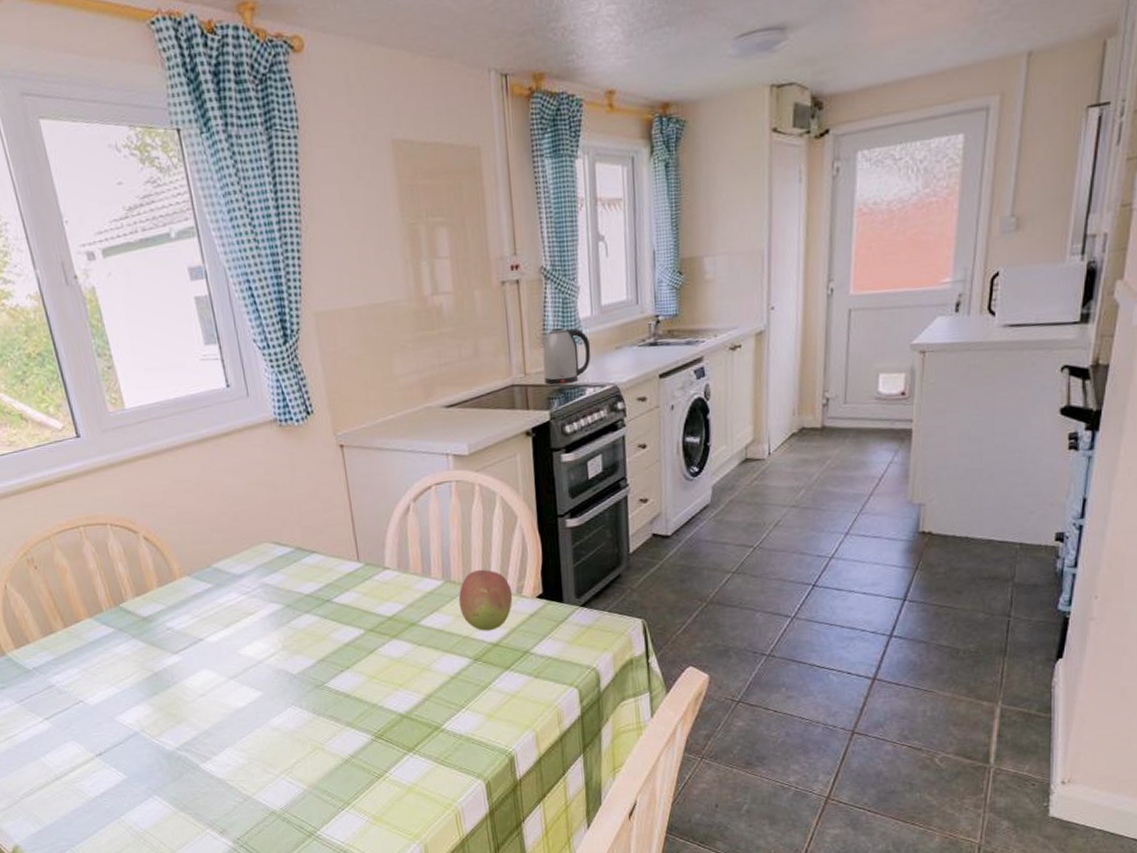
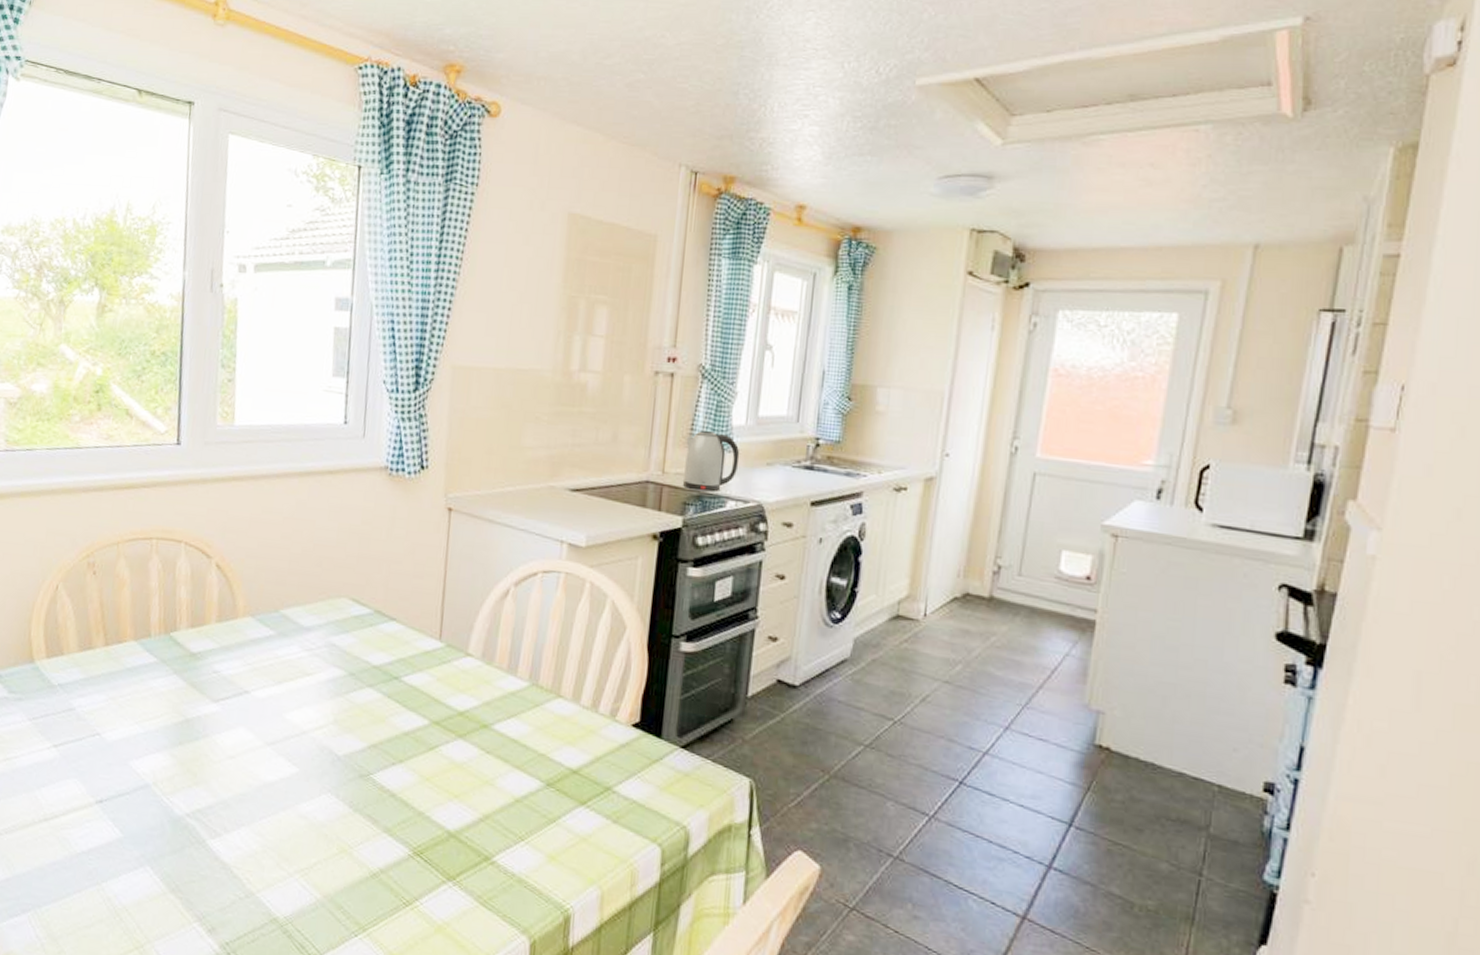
fruit: present [458,569,513,631] -> none [541,678,605,754]

